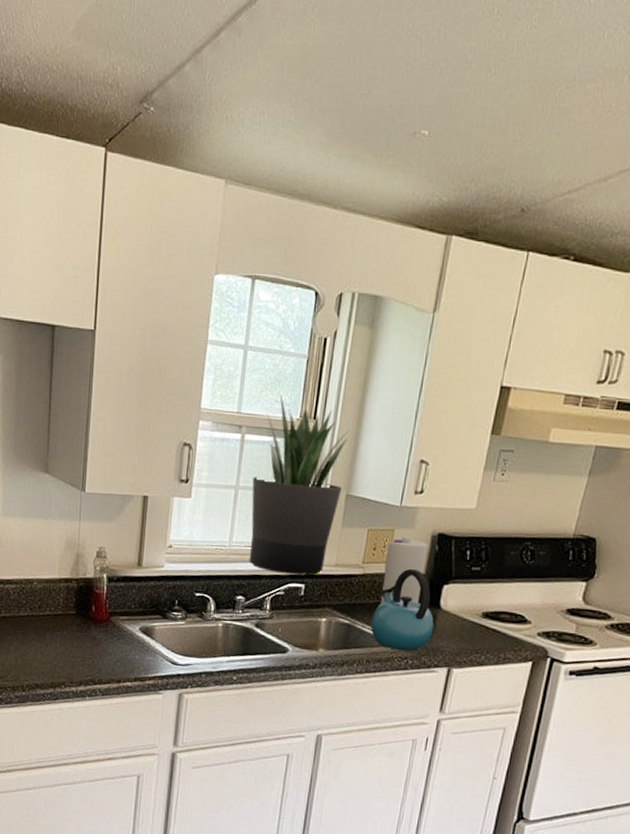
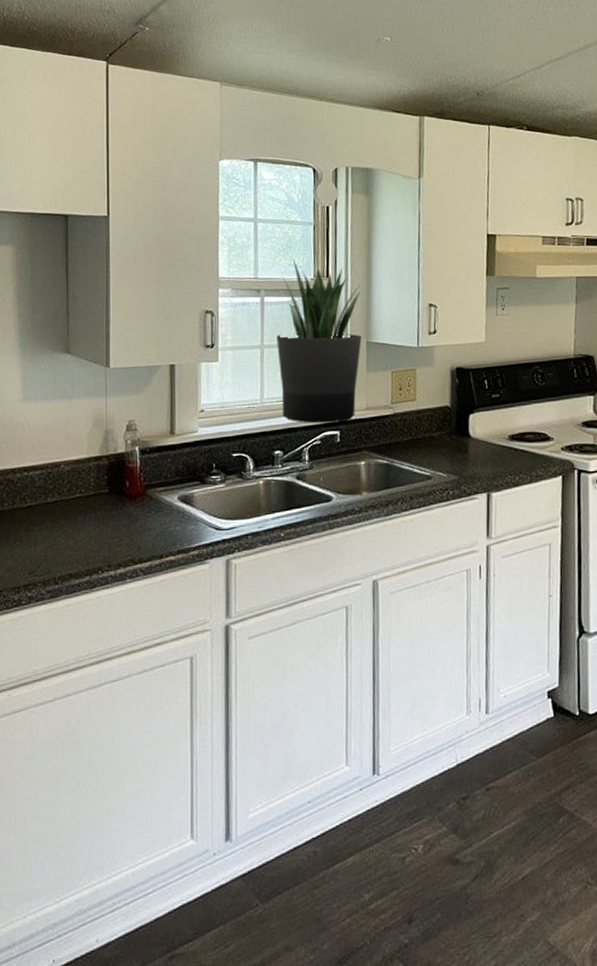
kettle: present [370,568,434,651] -> none [408,402,467,483]
paper towel holder: present [380,536,428,604] -> none [412,374,450,440]

